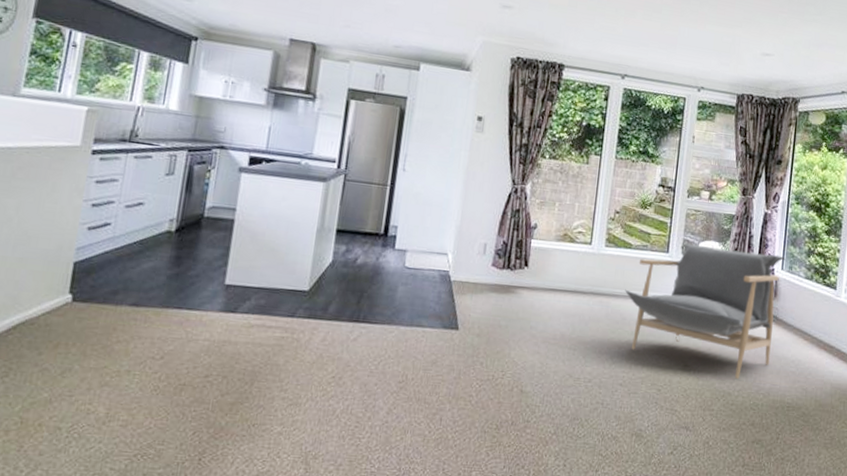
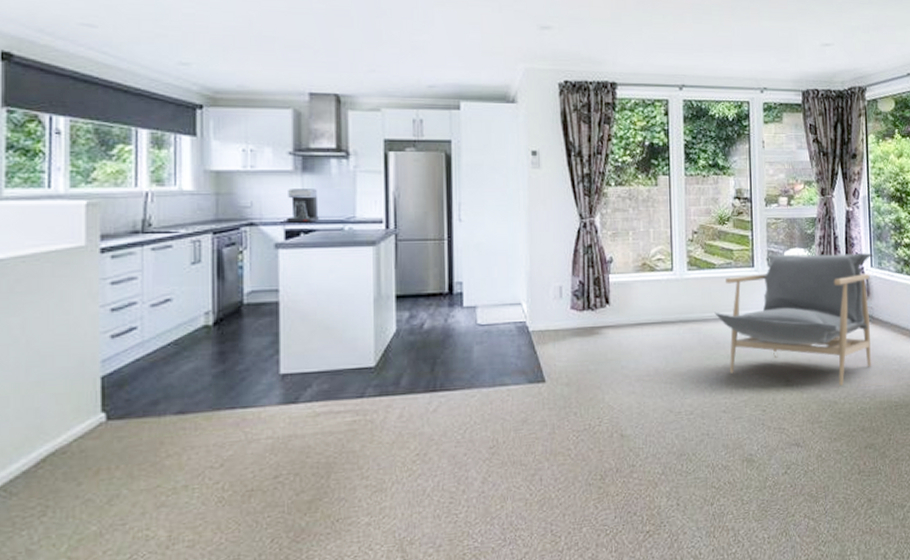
coffee maker: none [252,121,283,154] -> present [287,189,319,223]

